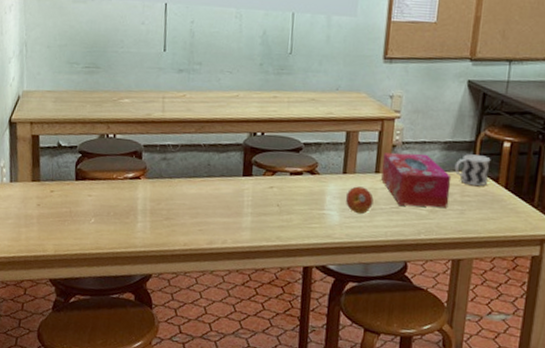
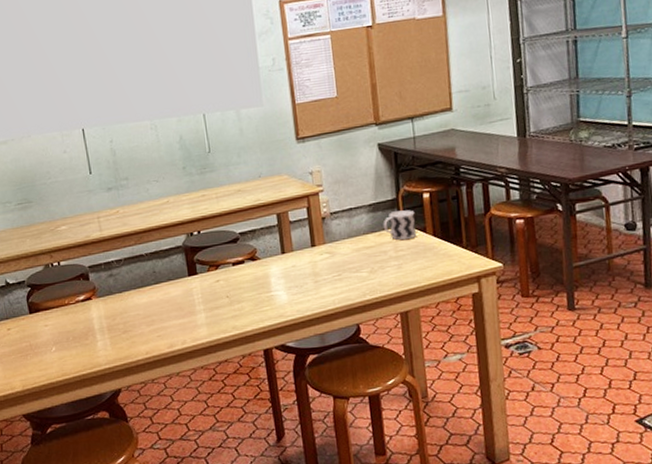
fruit: present [346,186,374,215] -> none [289,262,316,289]
tissue box: present [381,152,452,208] -> none [316,219,386,272]

